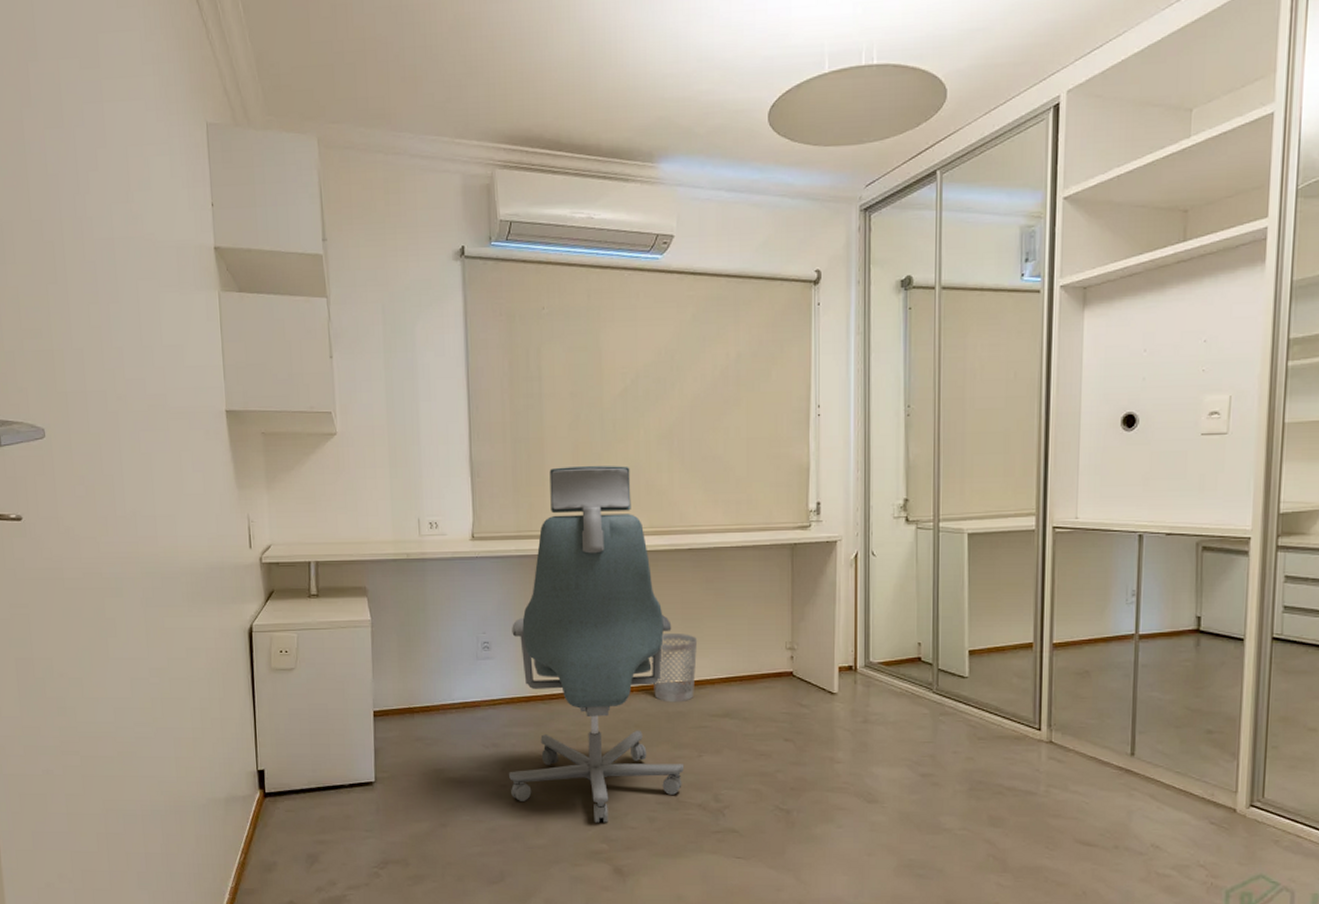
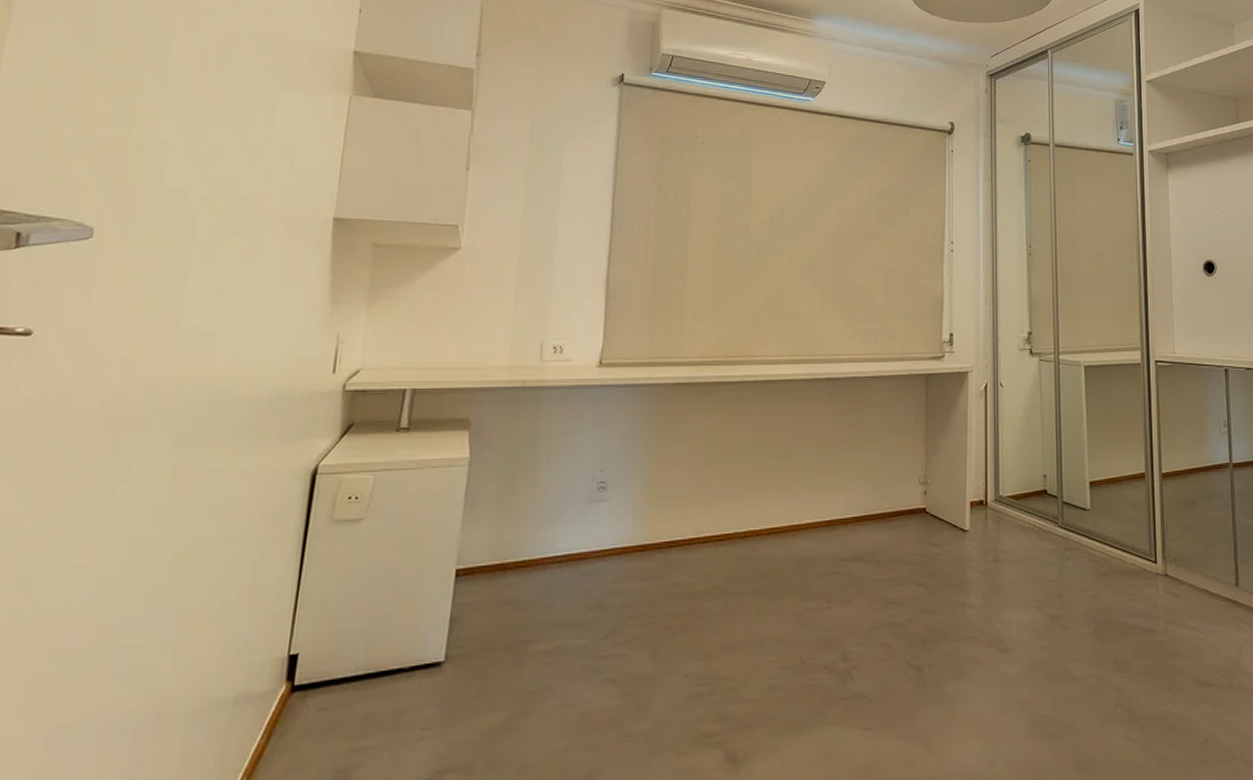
office chair: present [509,466,685,823] -> none [612,292,812,697]
wastebasket: present [650,634,698,703] -> none [782,469,832,547]

